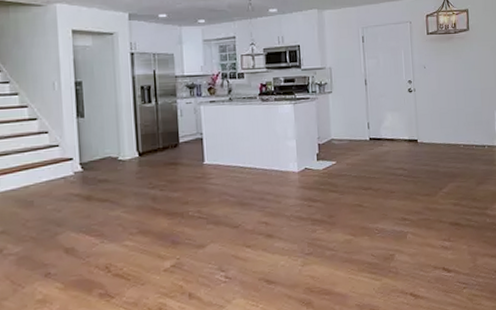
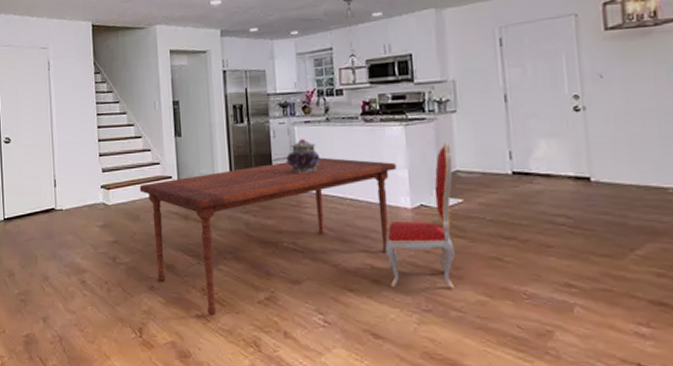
dining table: none [34,132,287,291] -> present [139,157,396,314]
decorative container: none [193,117,224,148] -> present [286,139,321,173]
dining chair: none [277,117,330,239] -> present [385,142,455,289]

